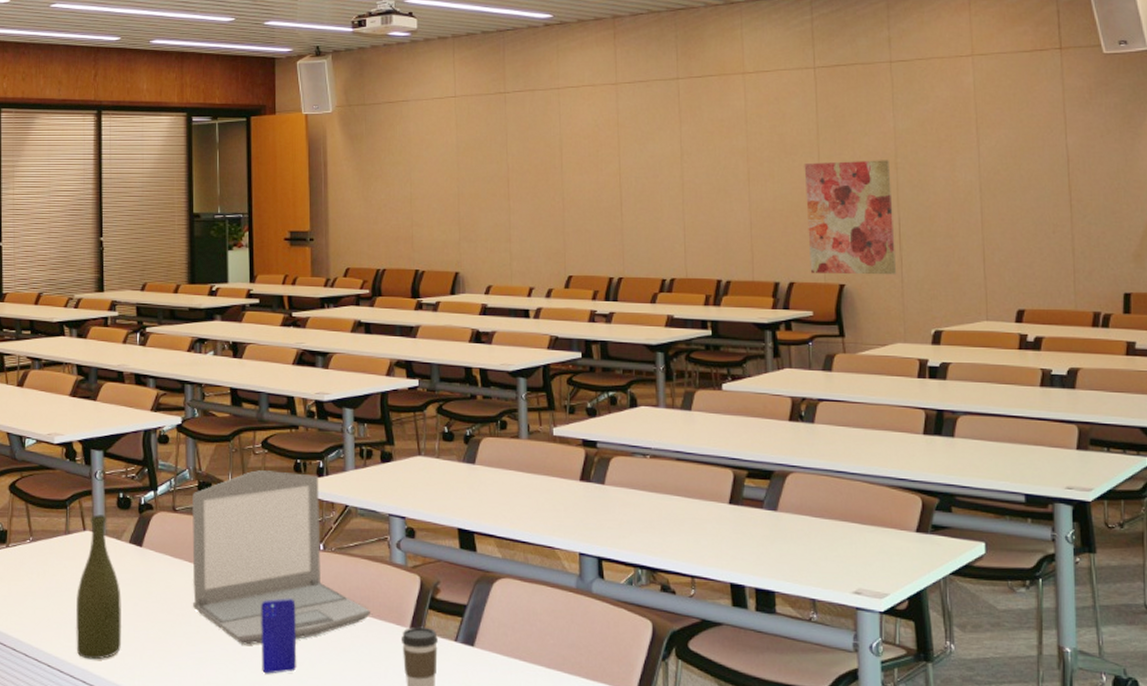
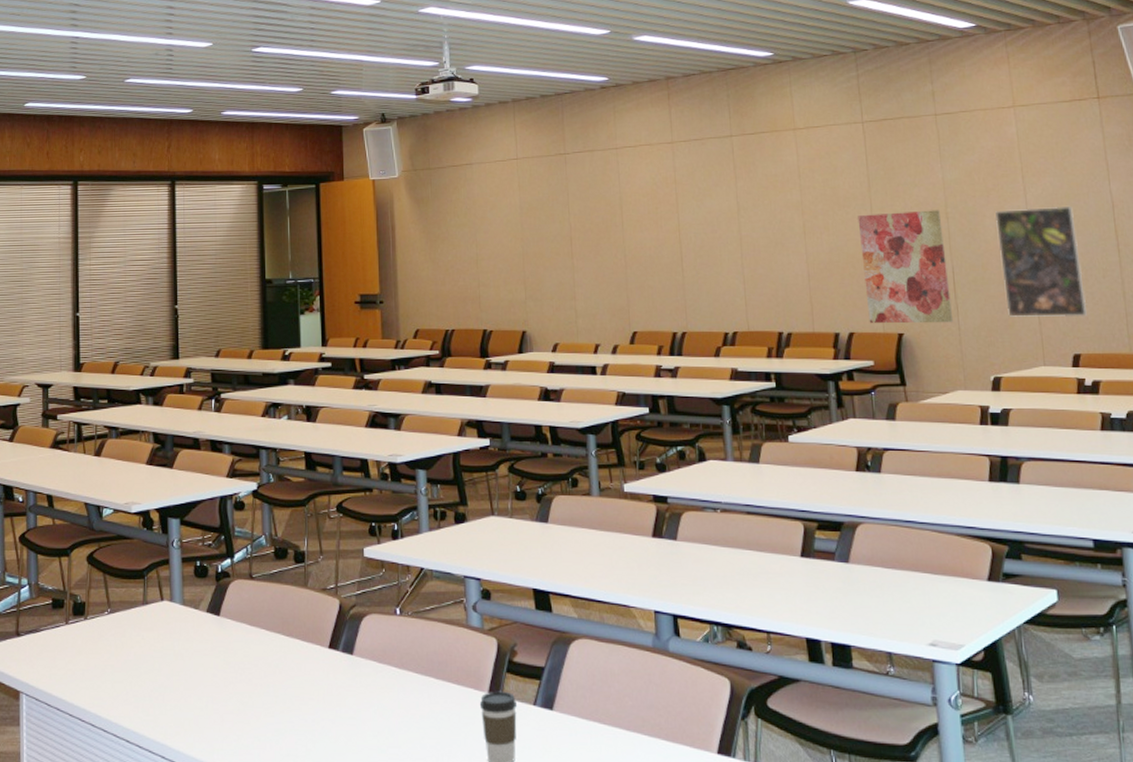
bottle: present [75,514,121,660] -> none [153,584,200,734]
laptop: present [192,470,370,645] -> none [269,535,448,715]
smartphone: present [261,599,297,674] -> none [339,665,376,744]
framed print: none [945,159,1035,273] -> present [995,206,1087,318]

